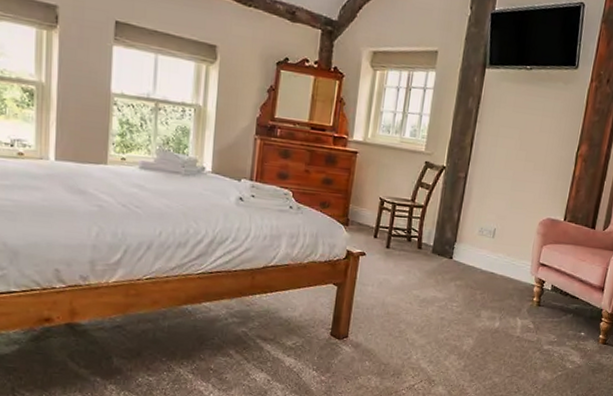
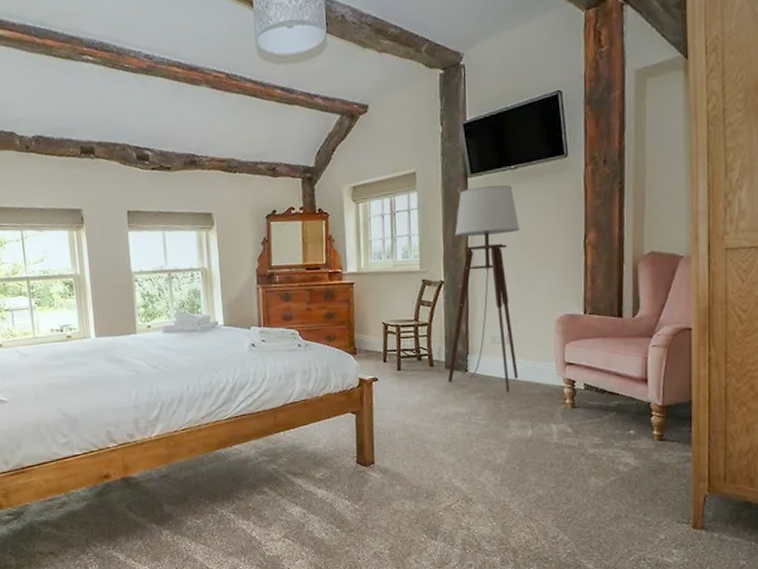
floor lamp: none [432,79,525,284] -> present [447,184,520,392]

